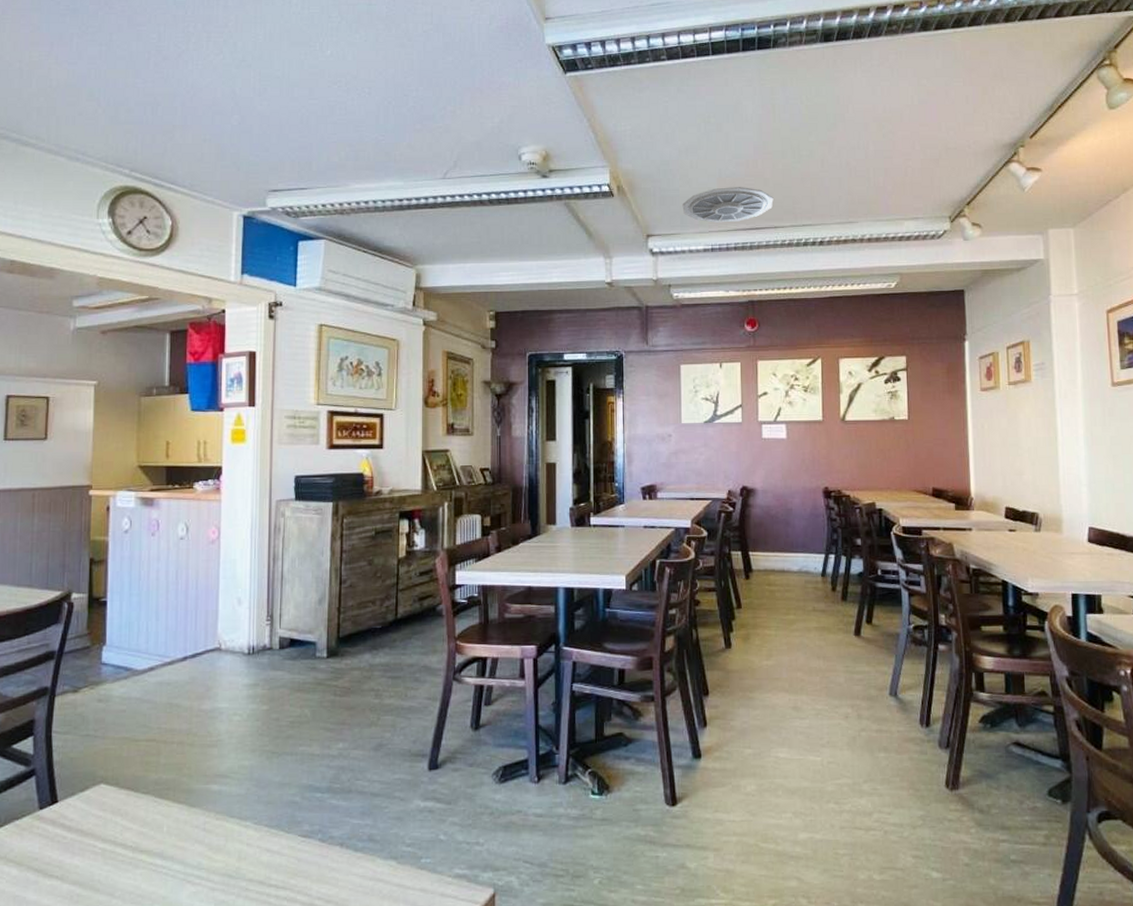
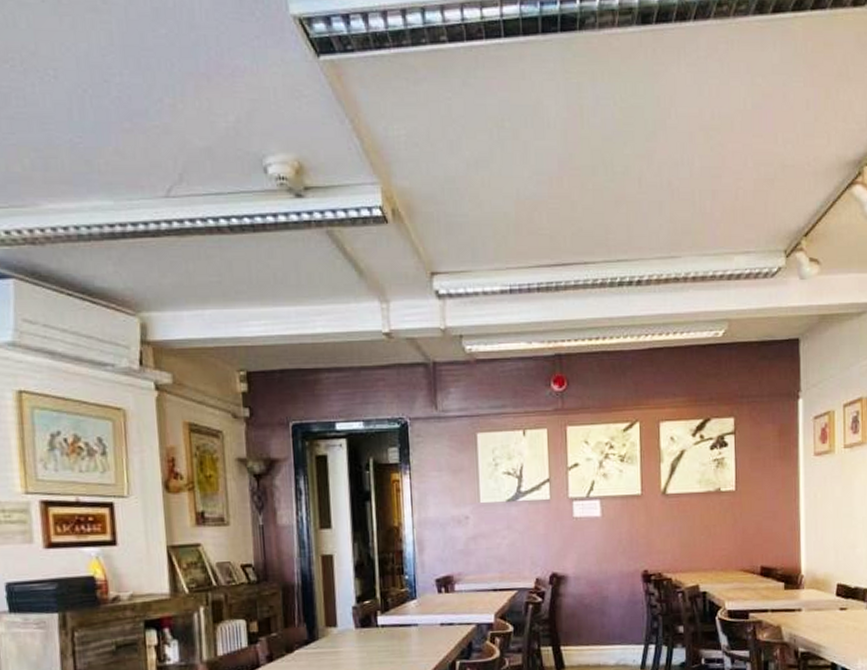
ceiling vent: present [682,187,774,223] -> none [473,212,583,257]

